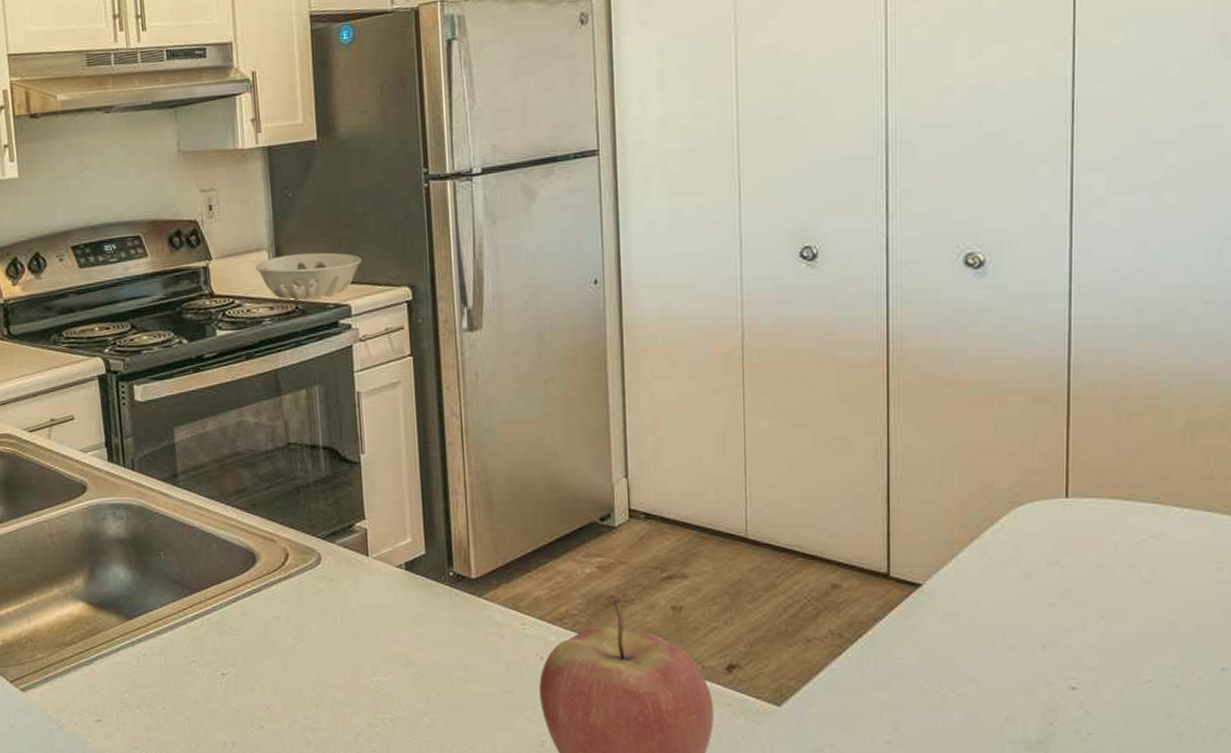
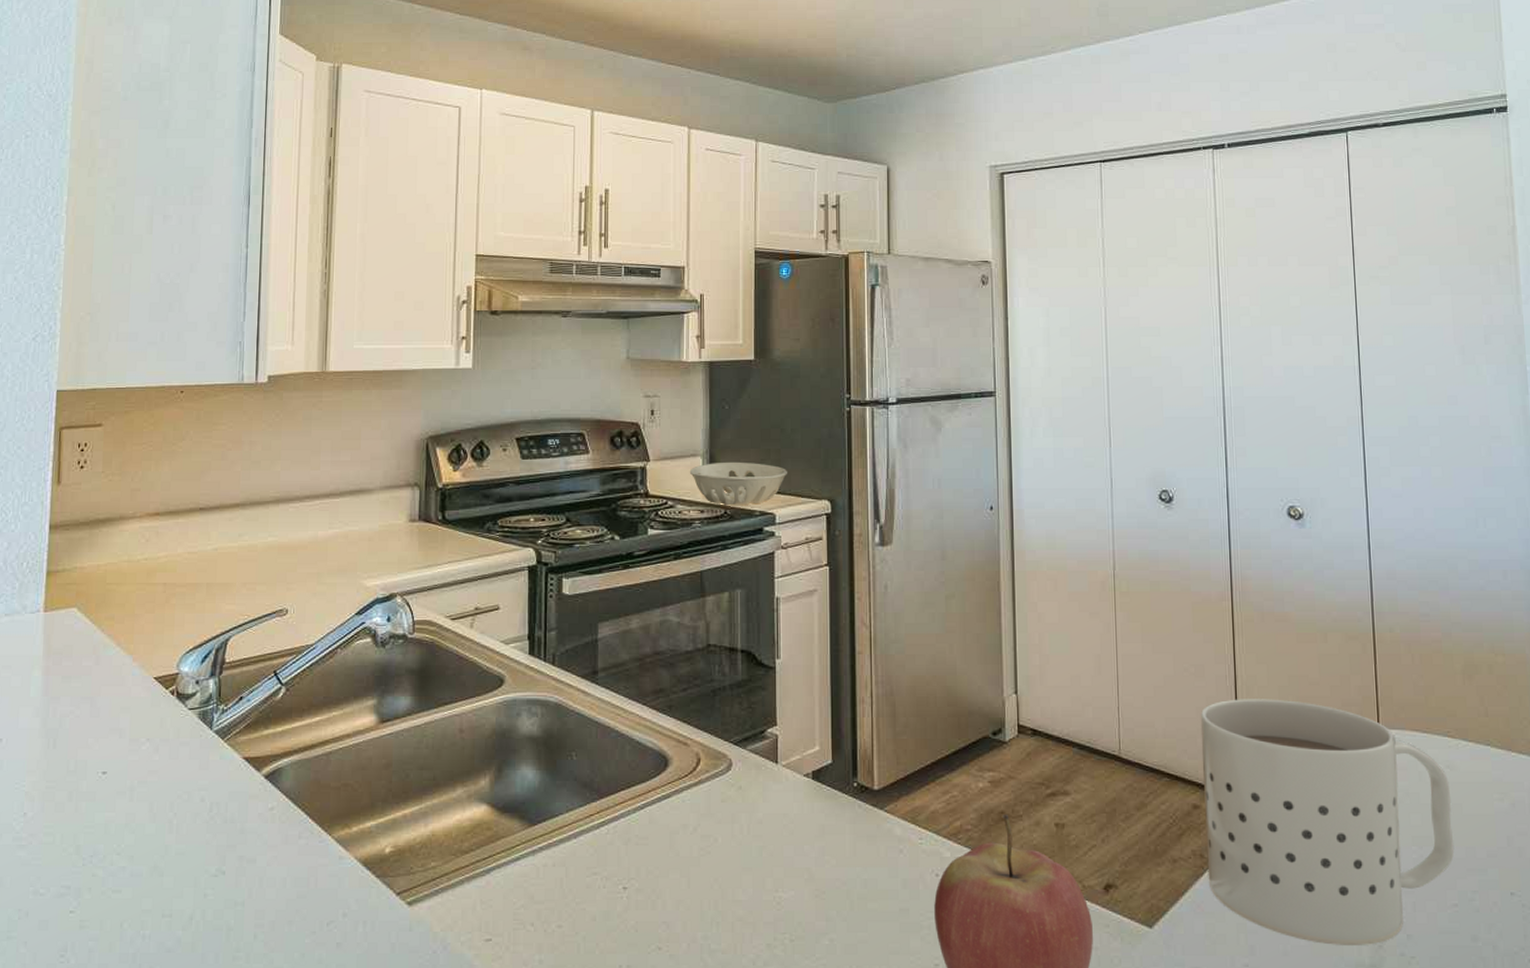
mug: none [843,470,1154,723] -> present [1200,699,1455,947]

